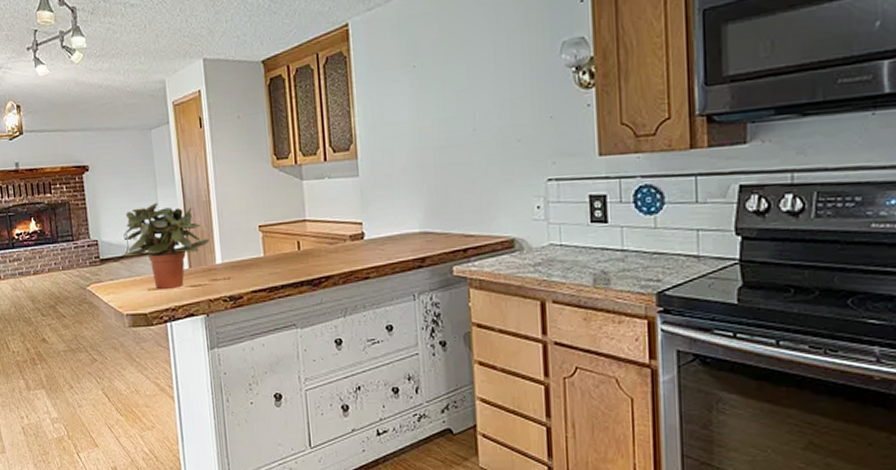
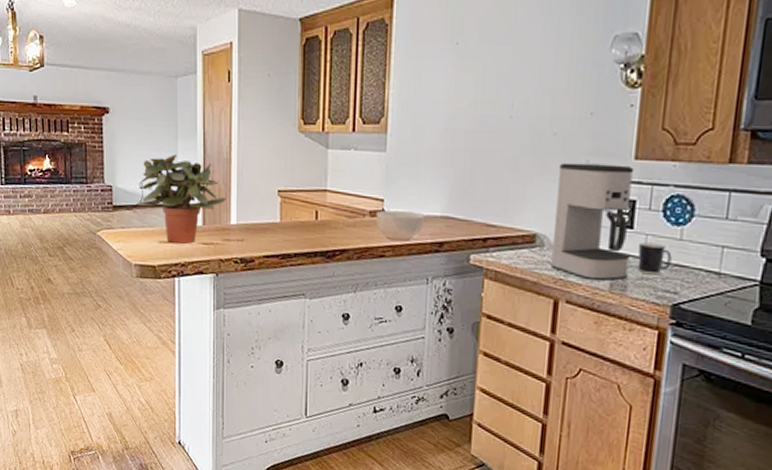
bowl: none [356,231,405,262] -> present [376,210,425,242]
coffee maker: none [526,162,609,278] -> present [550,162,635,281]
mug: none [615,234,650,266] -> present [637,242,672,276]

